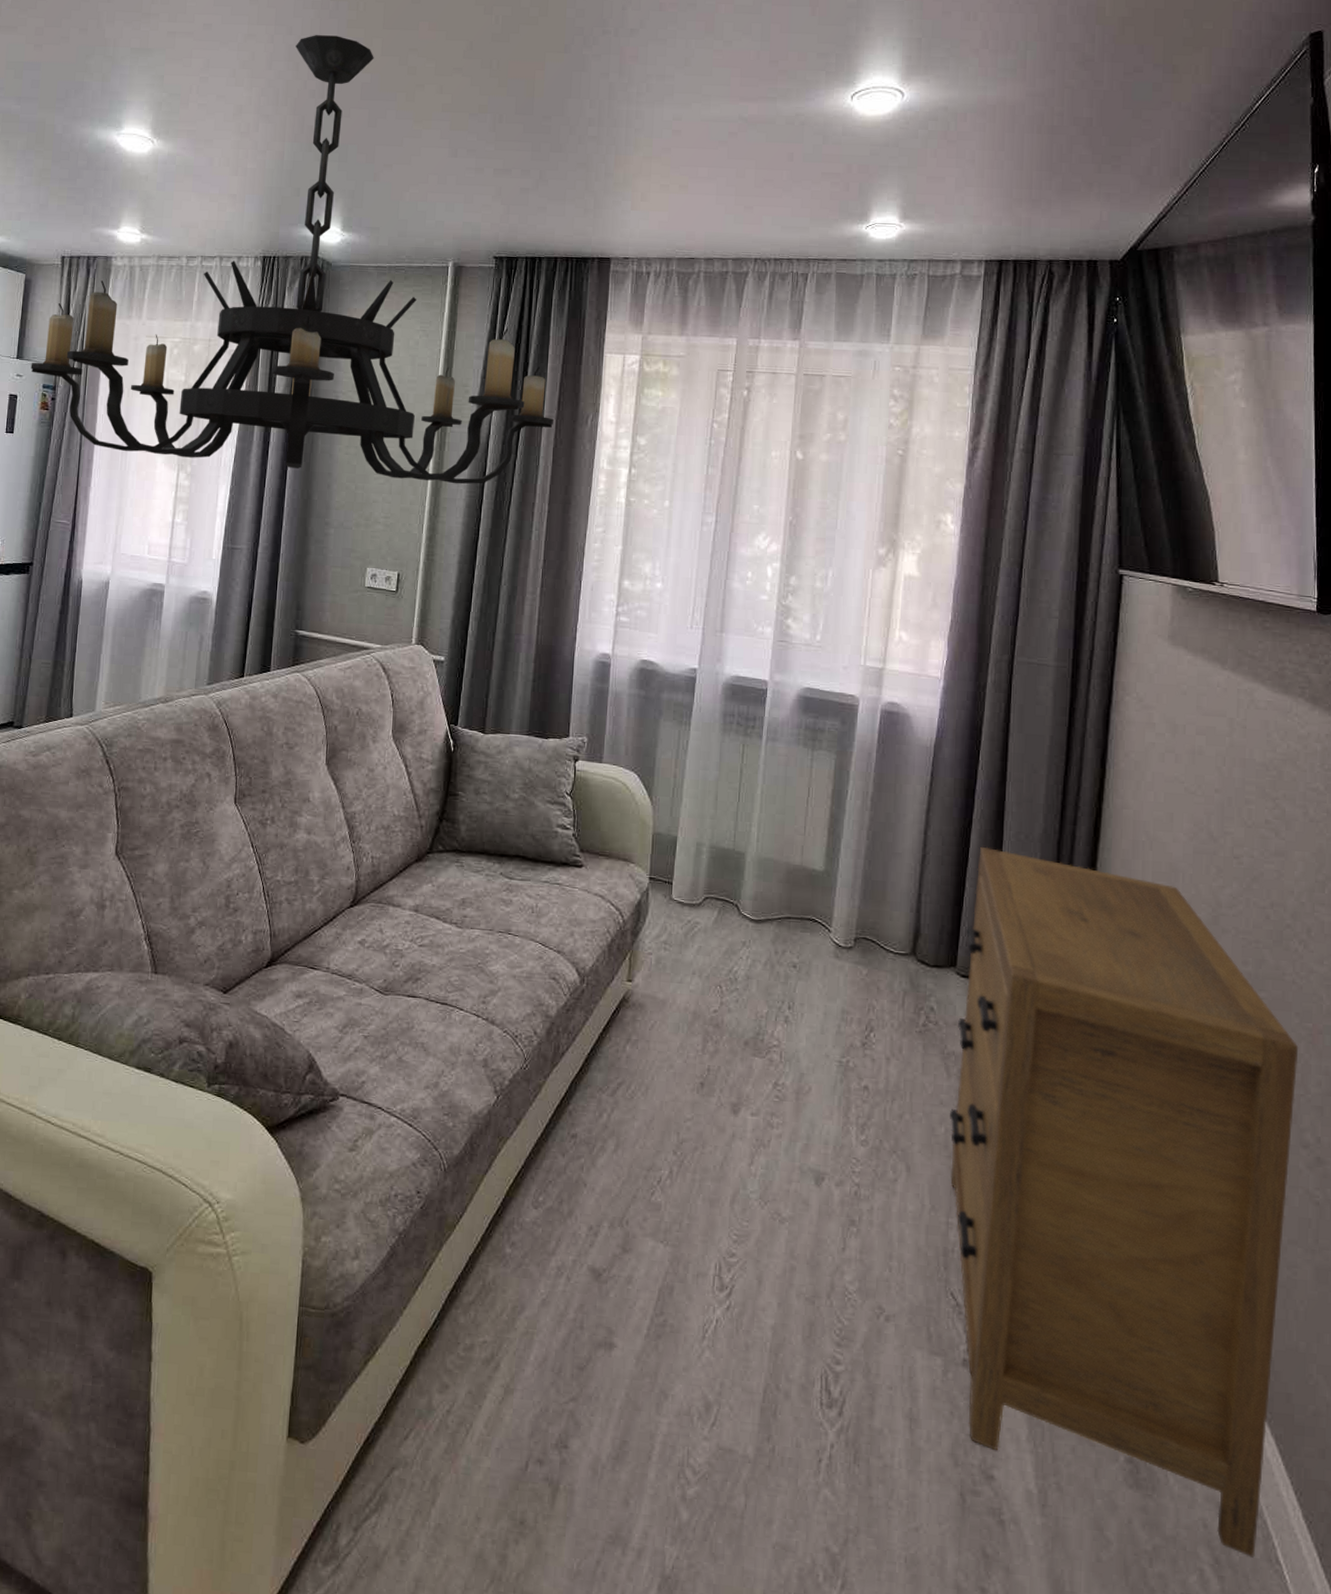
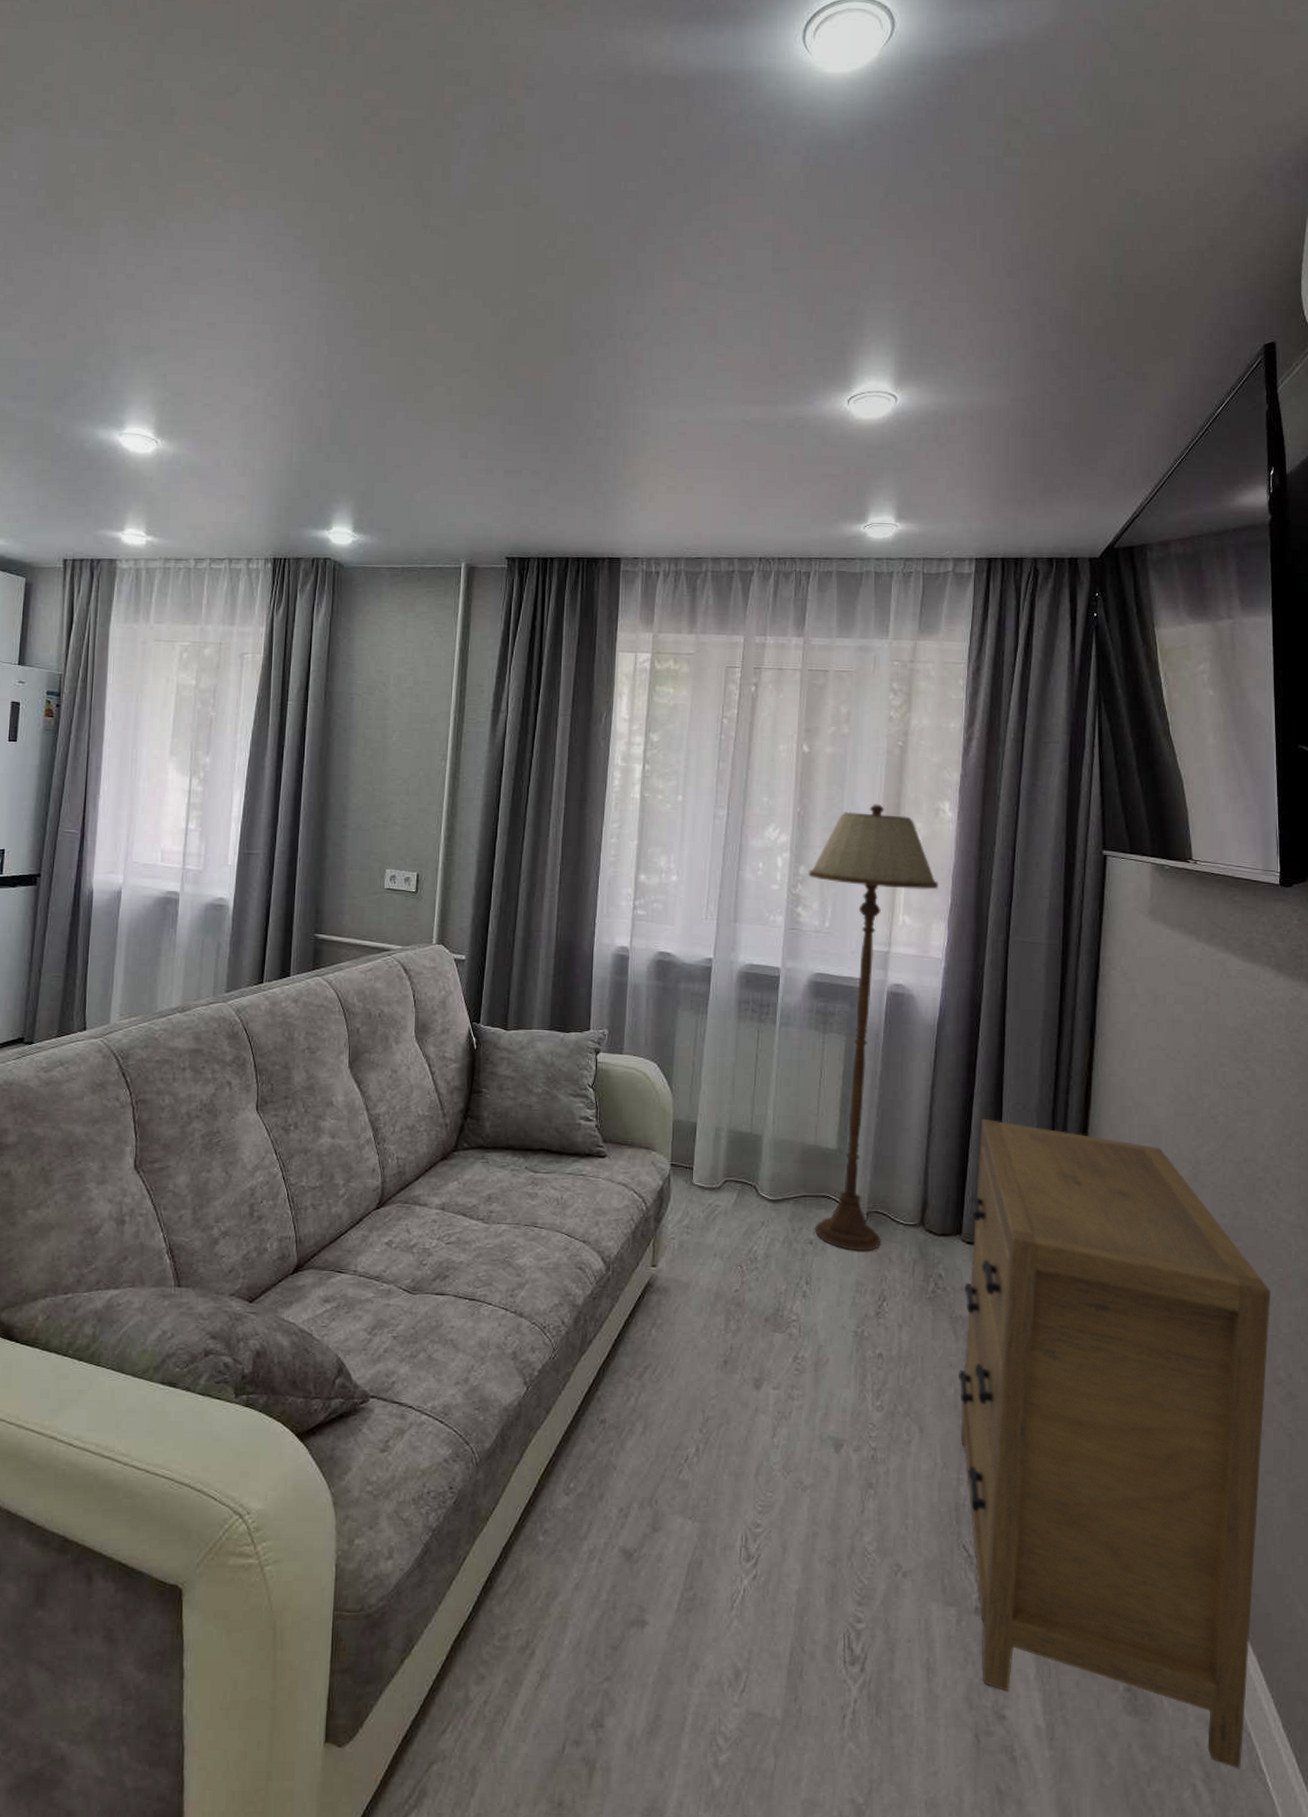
chandelier: present [30,35,554,485] -> none [33,335,569,784]
floor lamp: none [798,514,938,979] -> present [808,804,938,1251]

